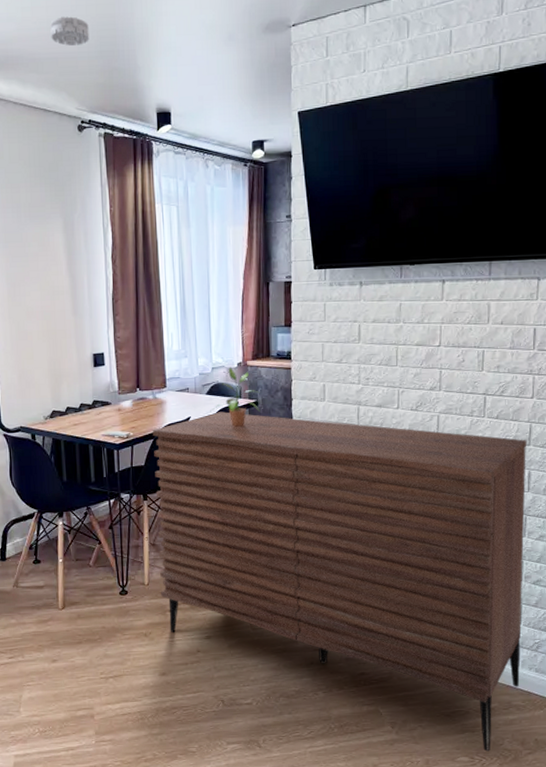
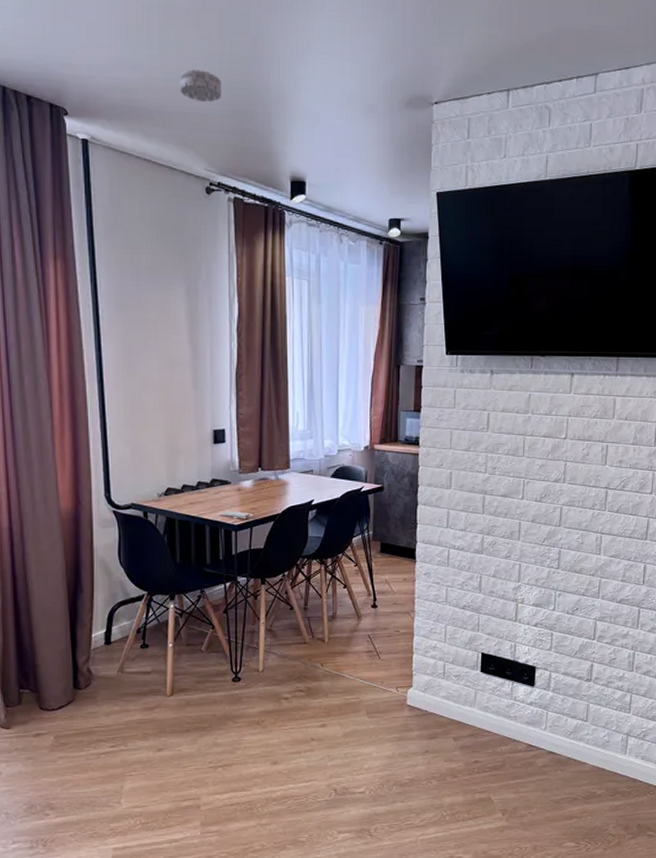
sideboard: present [152,411,527,752] -> none [273,496,644,837]
potted plant: present [210,367,261,427] -> none [334,450,386,512]

